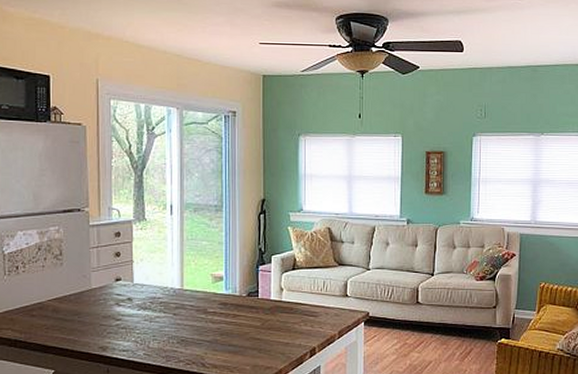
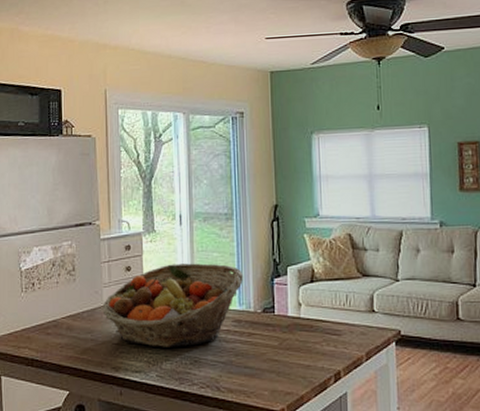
fruit basket: none [90,251,230,328] -> present [102,263,243,347]

